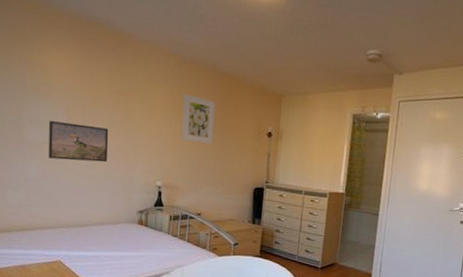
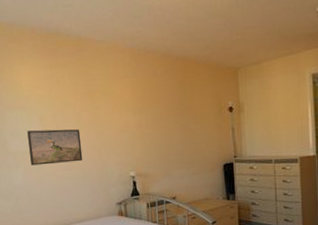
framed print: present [181,94,216,145] -> none [143,84,177,130]

